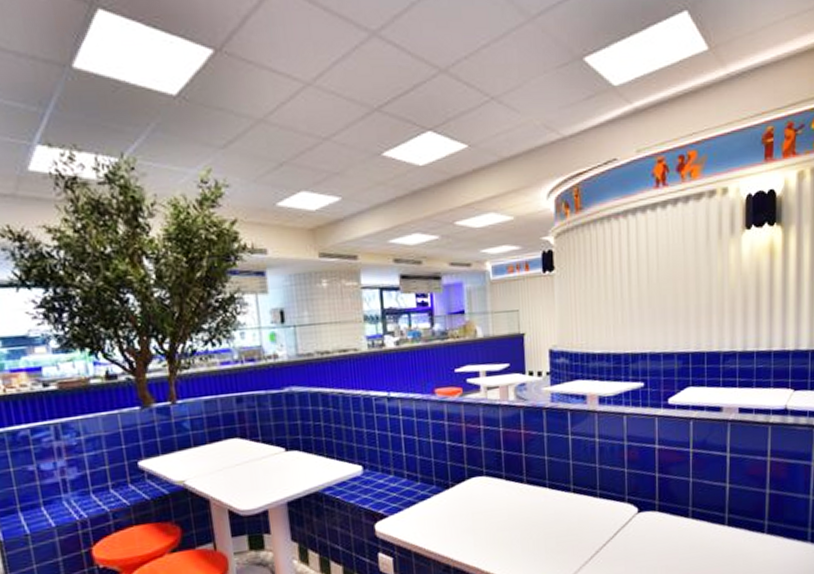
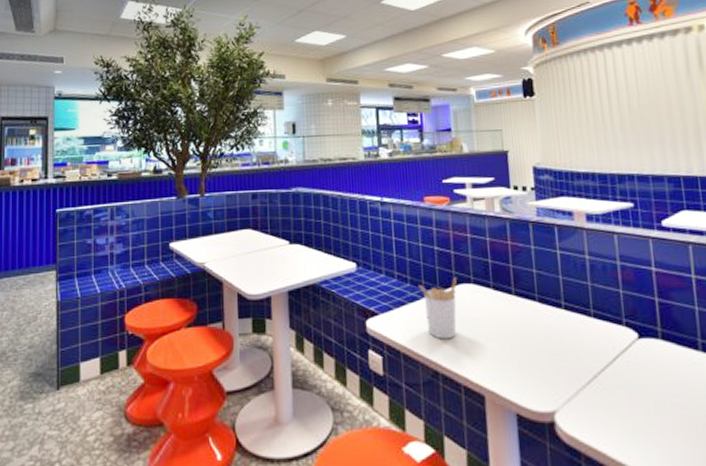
utensil holder: none [429,471,469,535] -> present [418,277,457,340]

